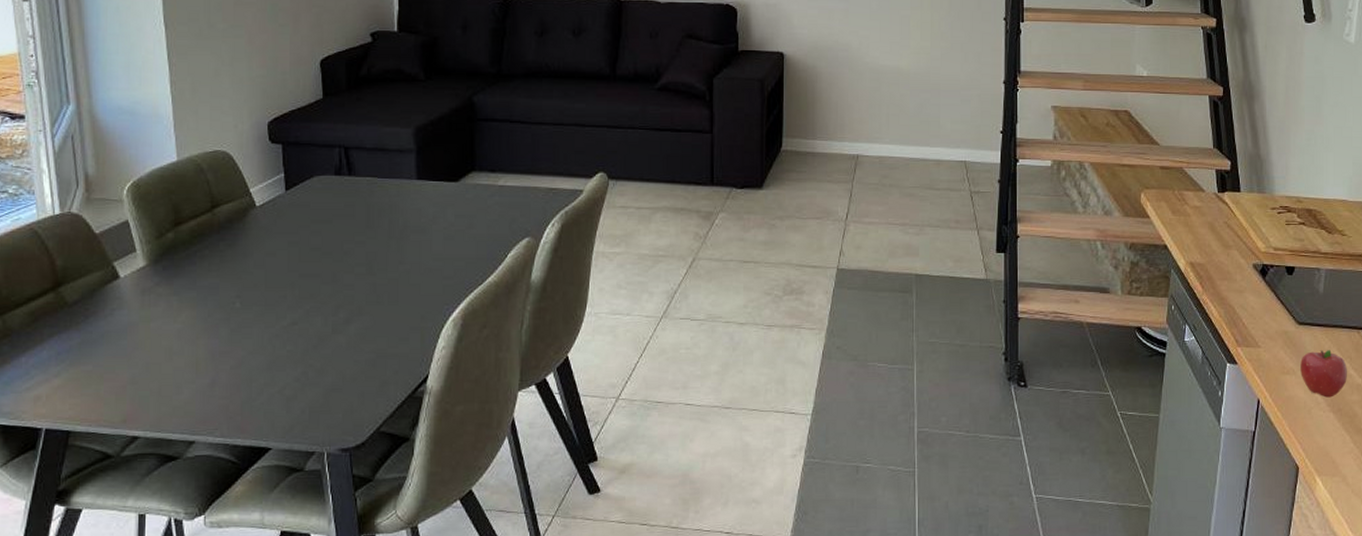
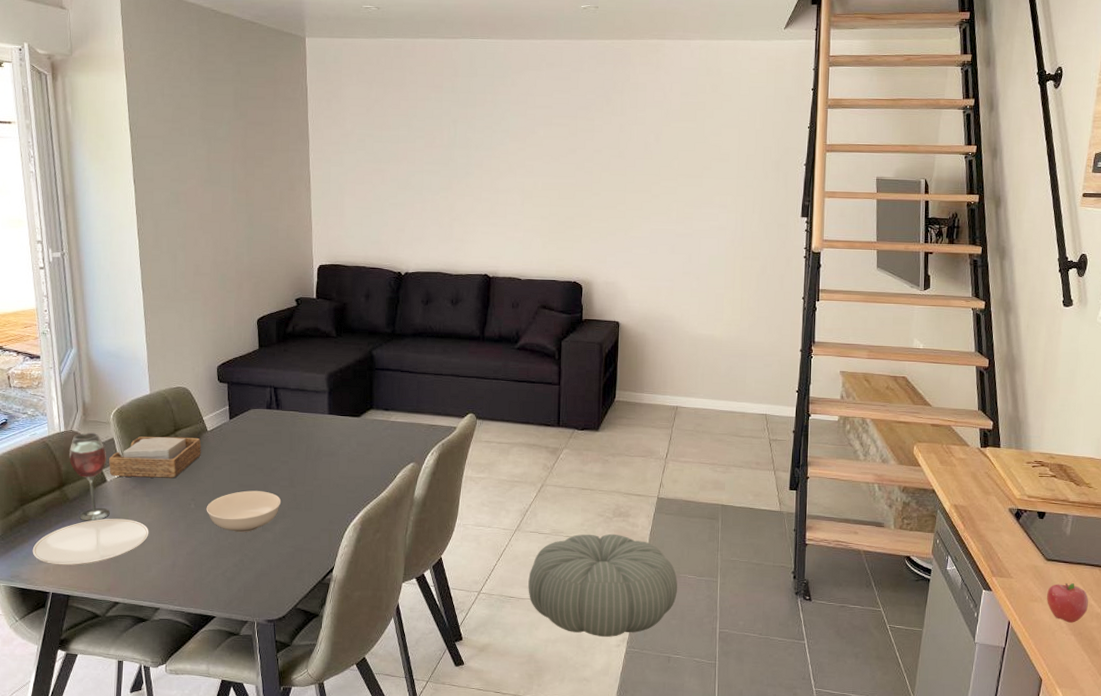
plate: none [16,325,179,392] -> present [32,518,149,566]
wineglass: none [66,214,125,330] -> present [69,432,110,521]
napkin holder: none [122,215,248,271] -> present [109,436,201,478]
bowl: none [256,281,357,337] -> present [206,490,281,533]
pouf: none [679,316,865,446] -> present [528,533,677,637]

